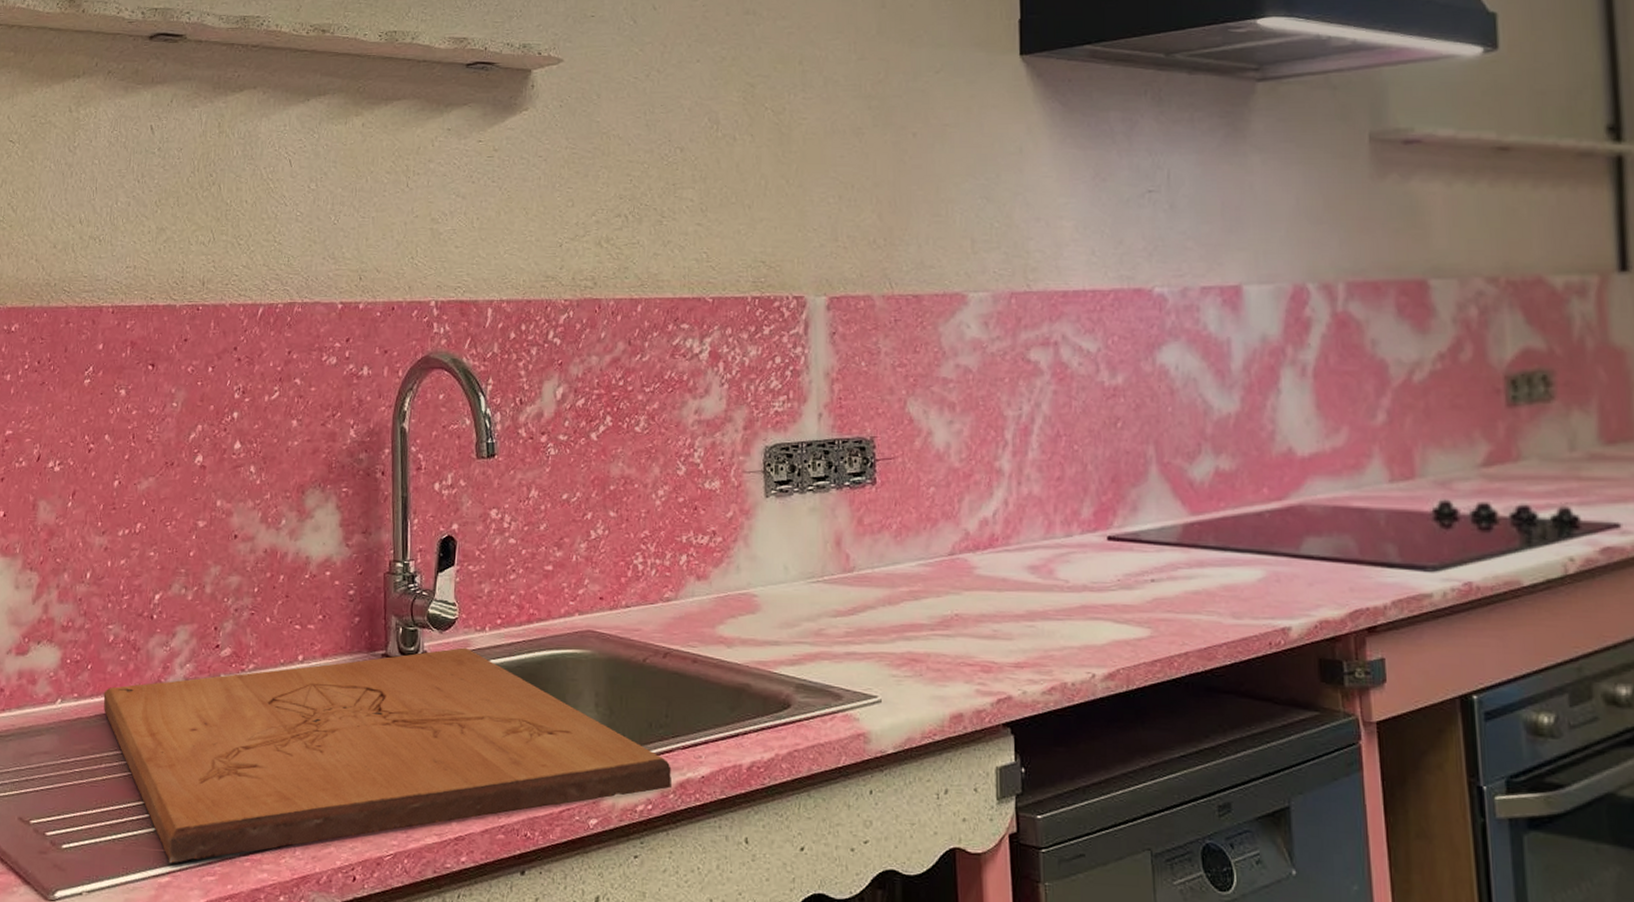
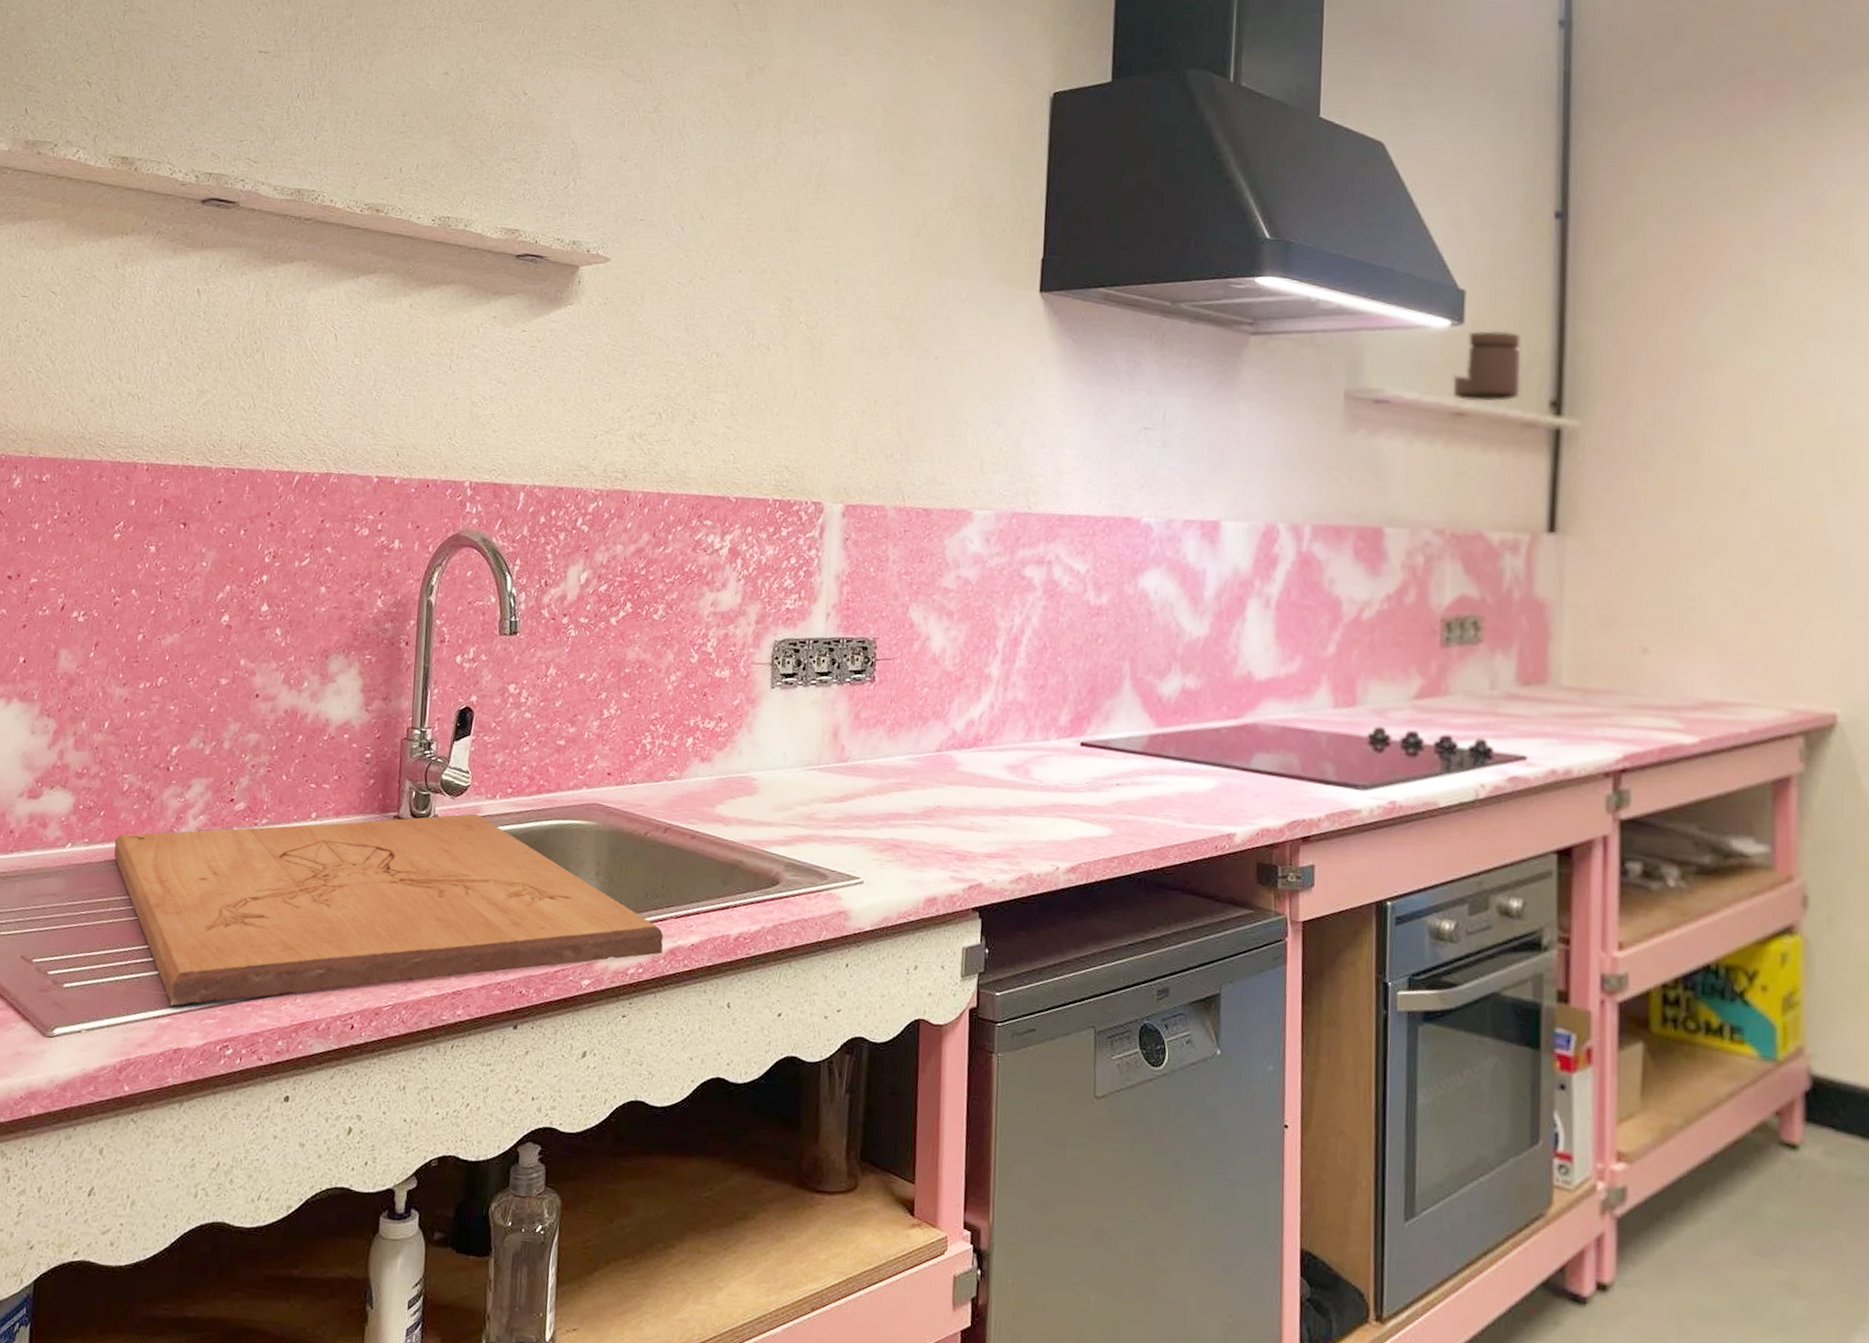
jar: none [1491,53,1571,134] -> present [1452,330,1522,402]

